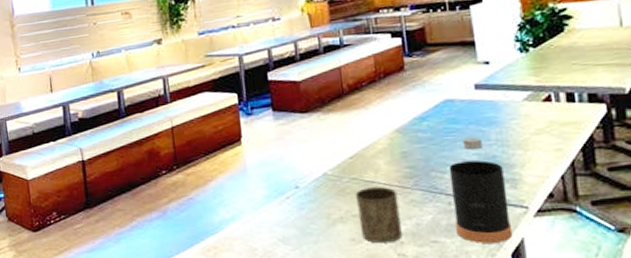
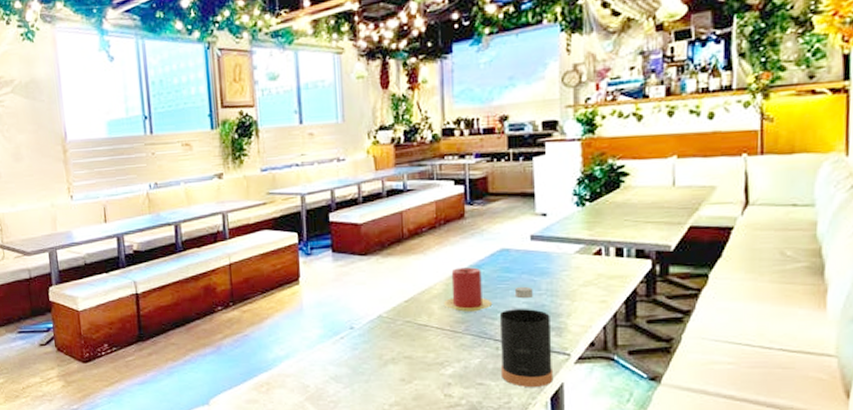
cup: present [355,186,402,244] -> none [408,329,450,384]
candle: none [389,120,441,167] -> present [443,267,493,312]

